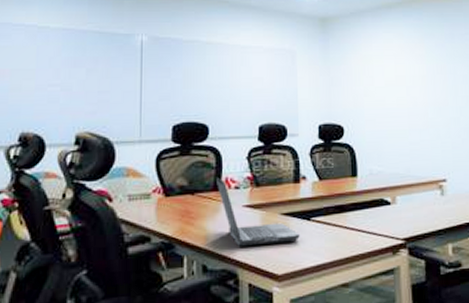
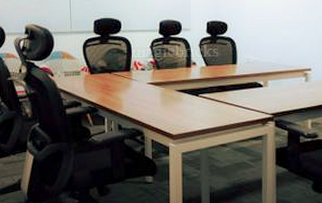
laptop computer: present [215,177,300,247] -> none [126,61,190,113]

